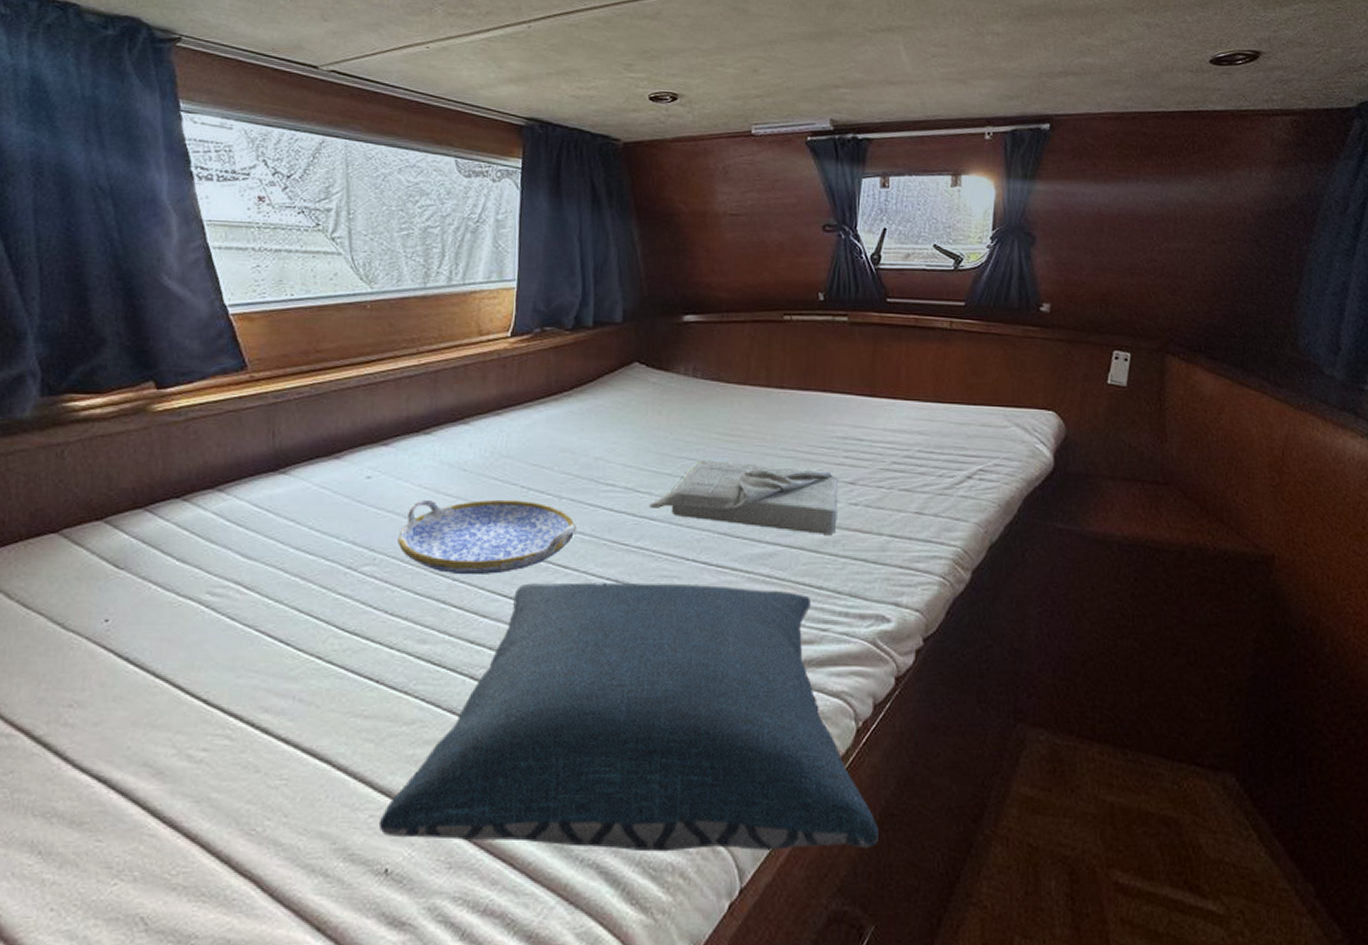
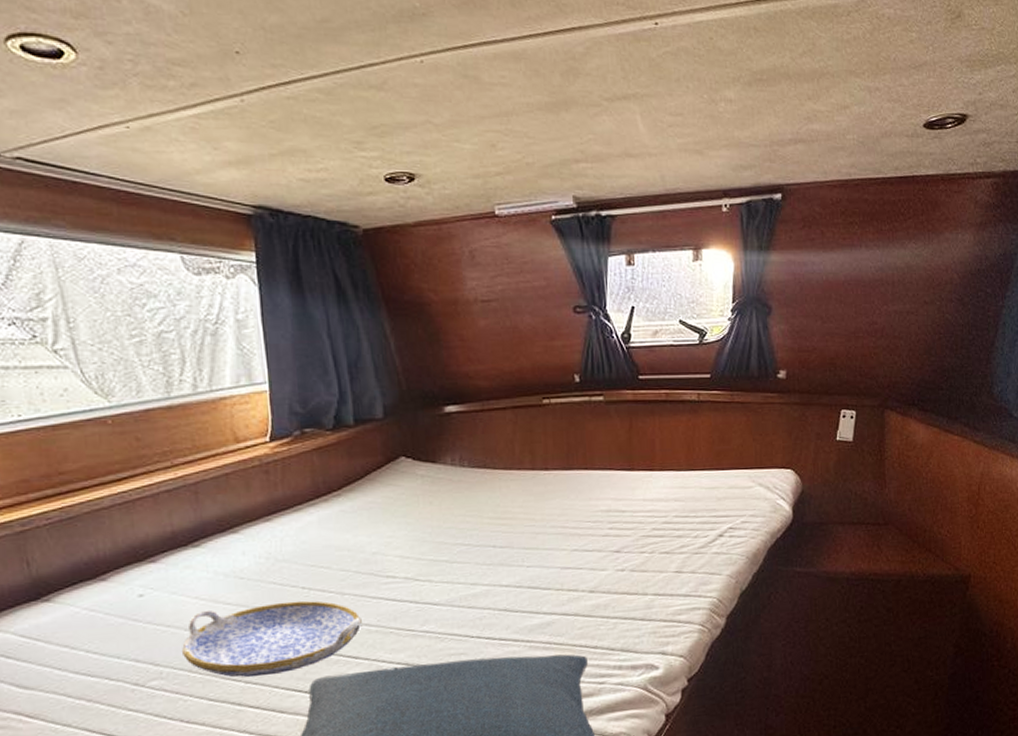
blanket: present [648,460,838,534] -> none [430,542,606,601]

